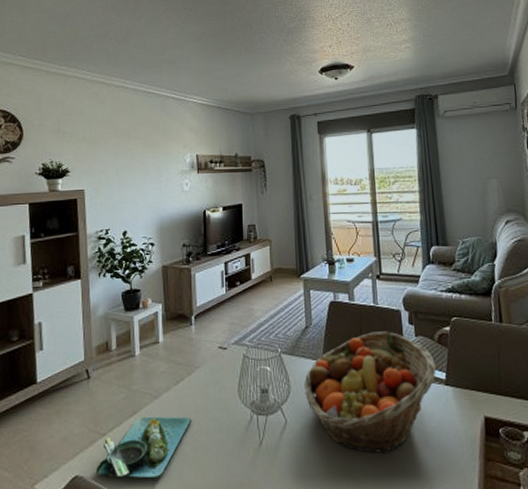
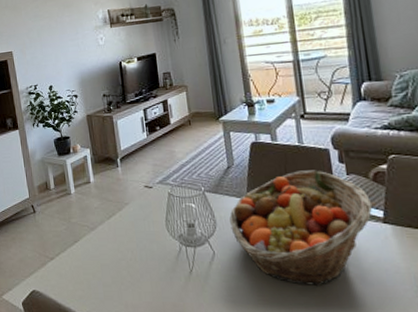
platter: present [96,416,192,479] -> none [49,245,126,296]

